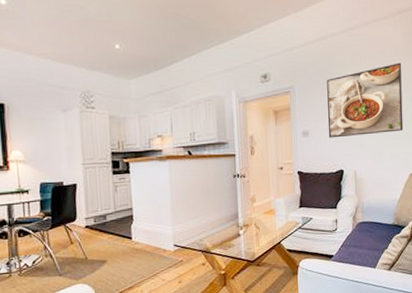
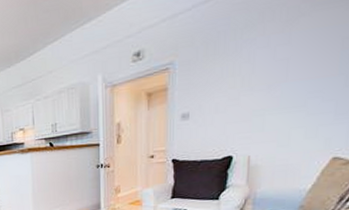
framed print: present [327,62,404,138] -> none [215,10,341,120]

